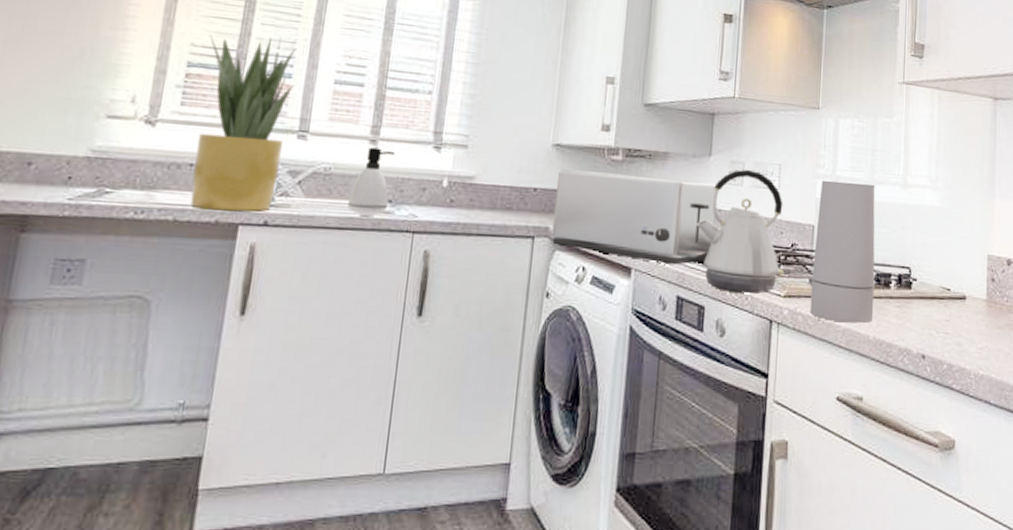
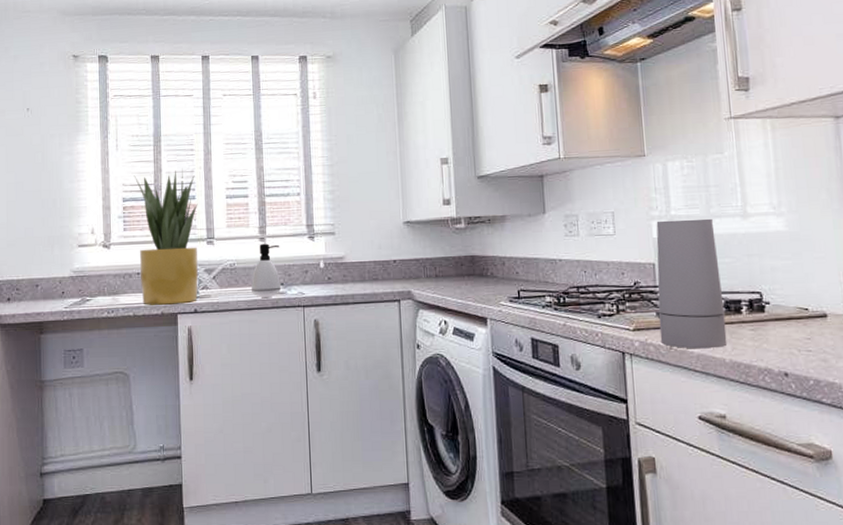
toaster: present [551,169,716,265] -> none [411,237,557,312]
kettle: present [696,169,785,295] -> none [540,220,631,331]

